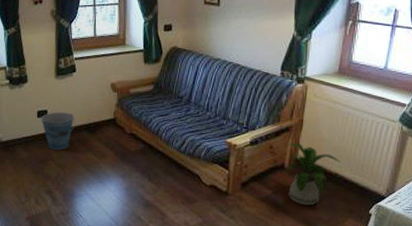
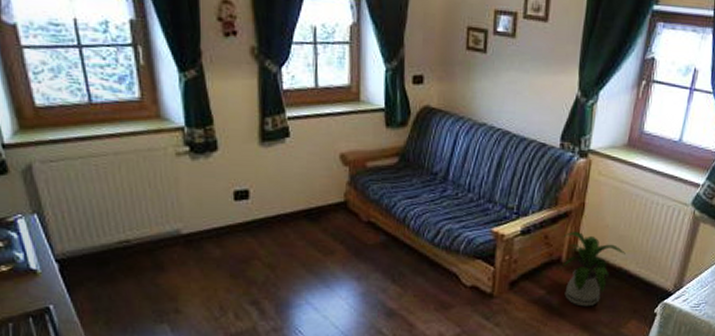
bucket: present [40,112,75,150] -> none [239,192,290,245]

